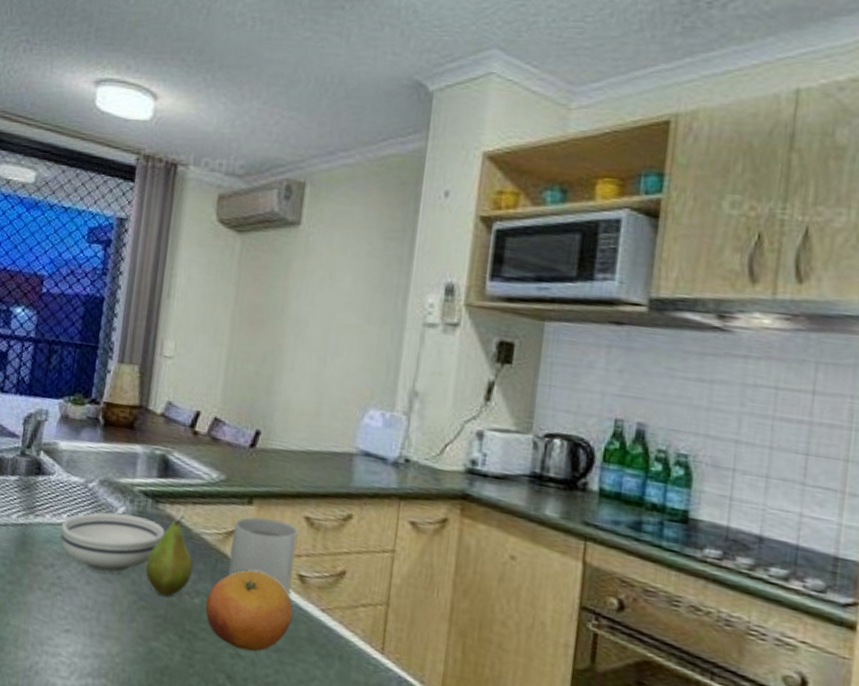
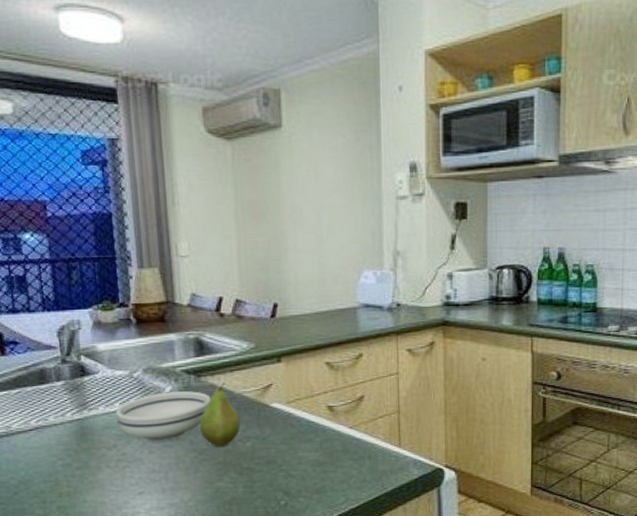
fruit: present [205,569,293,652] -> none [256,410,329,471]
mug: present [227,517,299,598] -> none [268,370,324,425]

